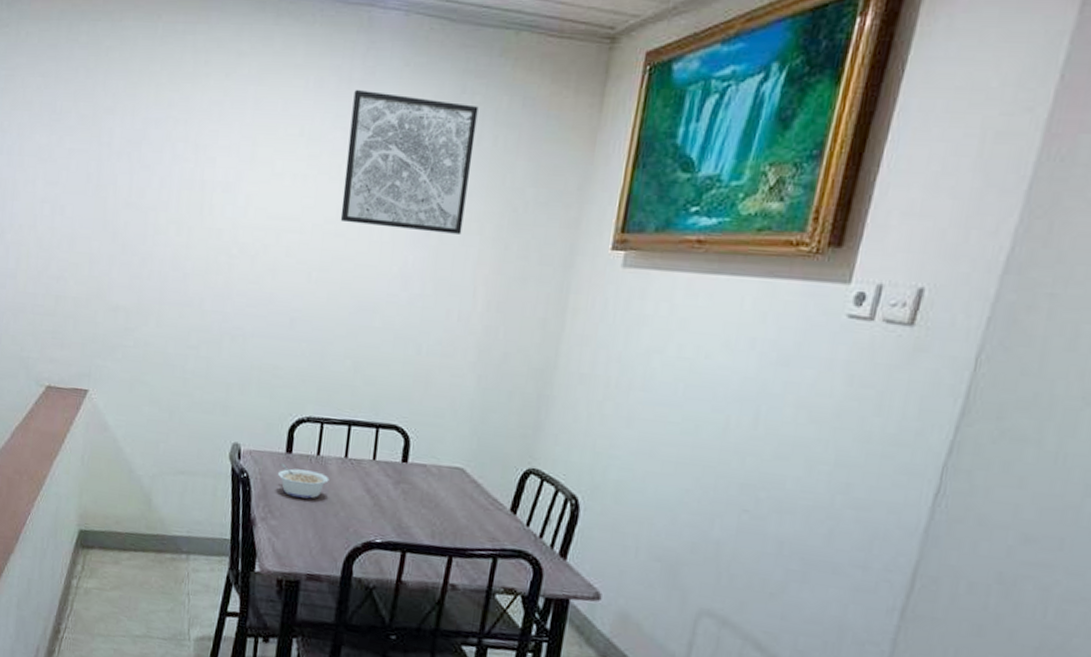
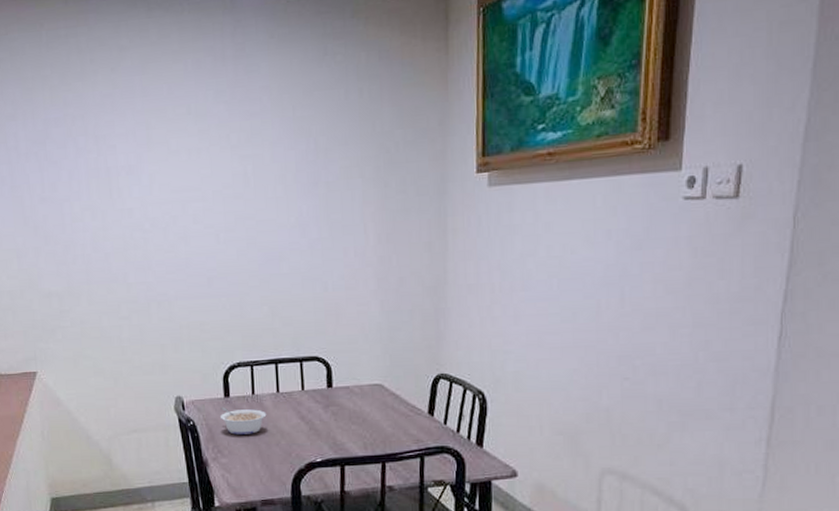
wall art: present [340,90,479,234] -> none [229,64,345,185]

